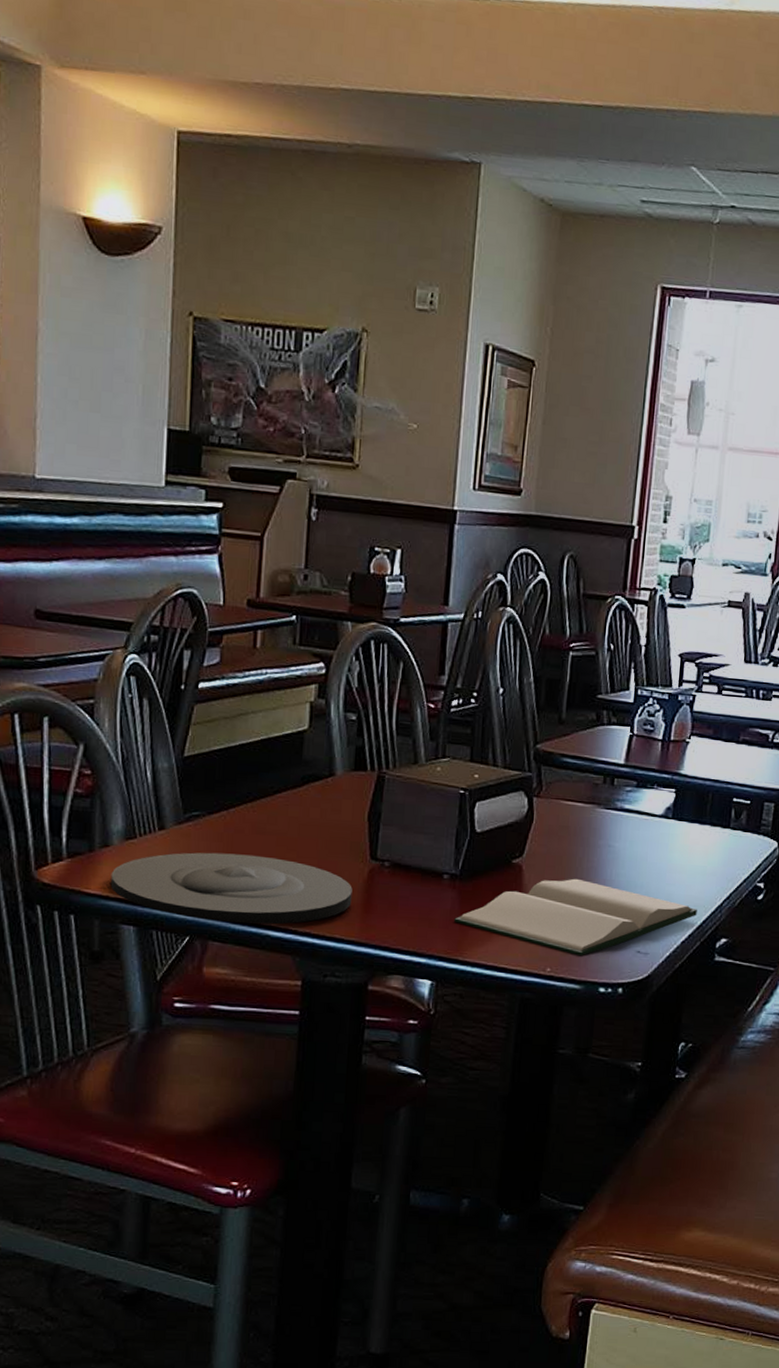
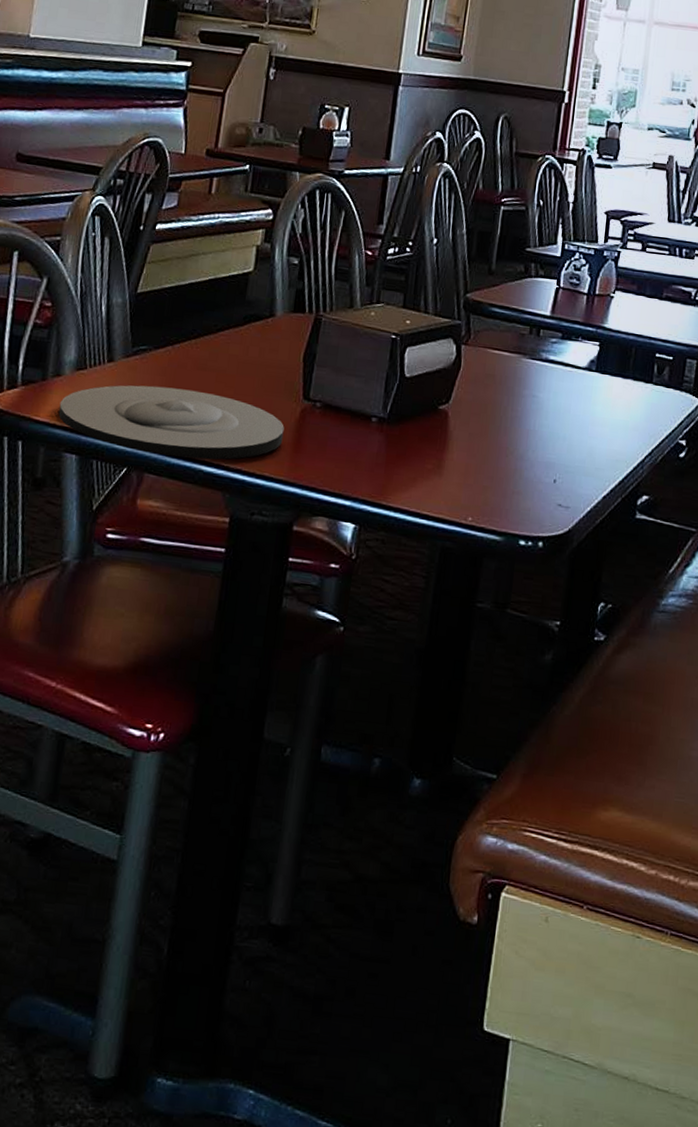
hardback book: present [454,878,697,956] -> none [380,427,619,507]

